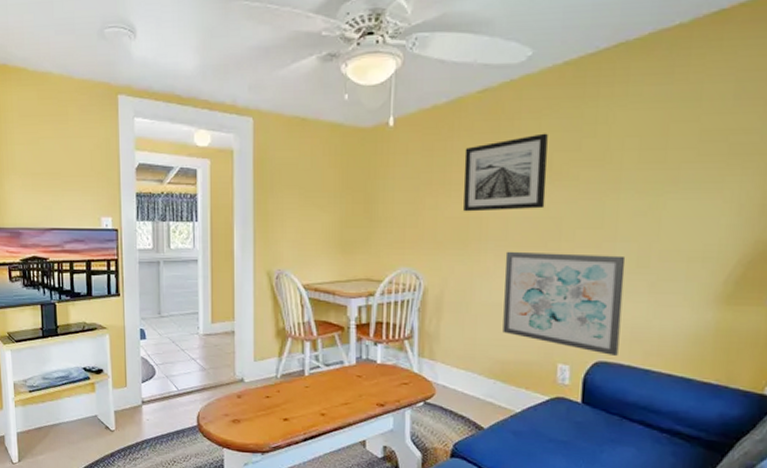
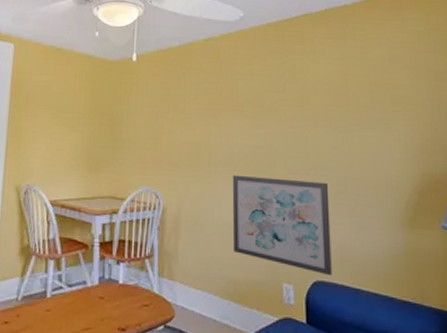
wall art: present [463,133,548,212] -> none [195,76,261,139]

